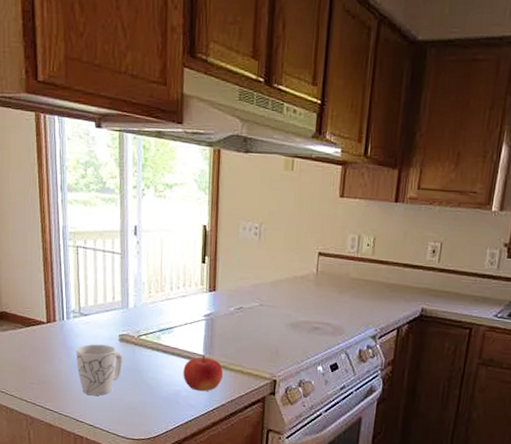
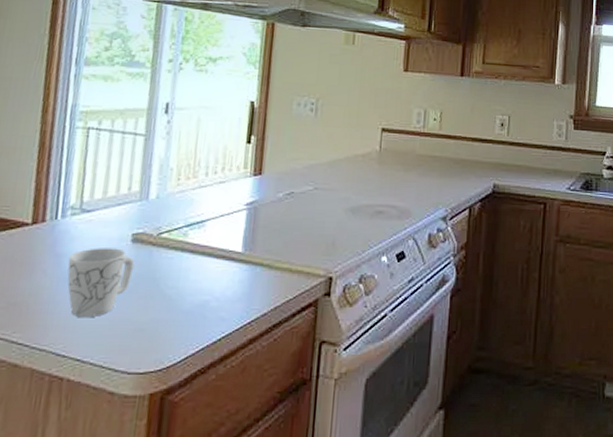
fruit: present [183,355,224,392] -> none [214,252,267,299]

